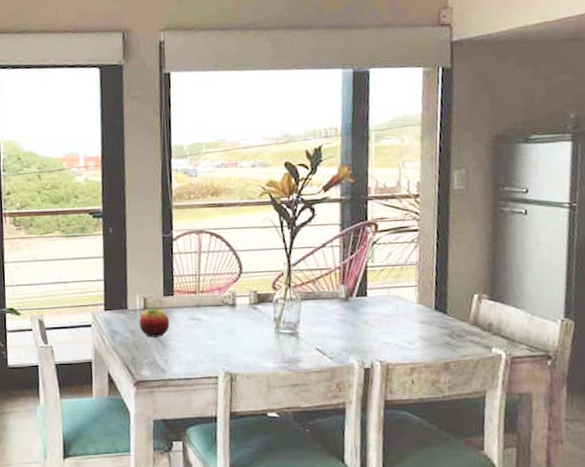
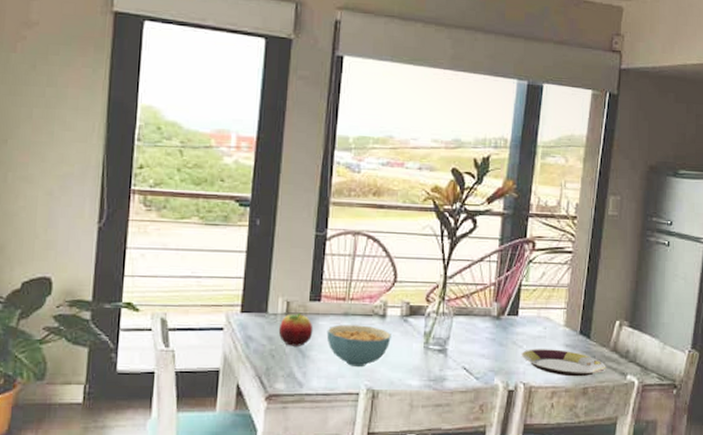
cereal bowl: none [182,315,243,353] -> present [326,324,391,366]
plate: none [374,326,468,353] -> present [521,349,606,377]

